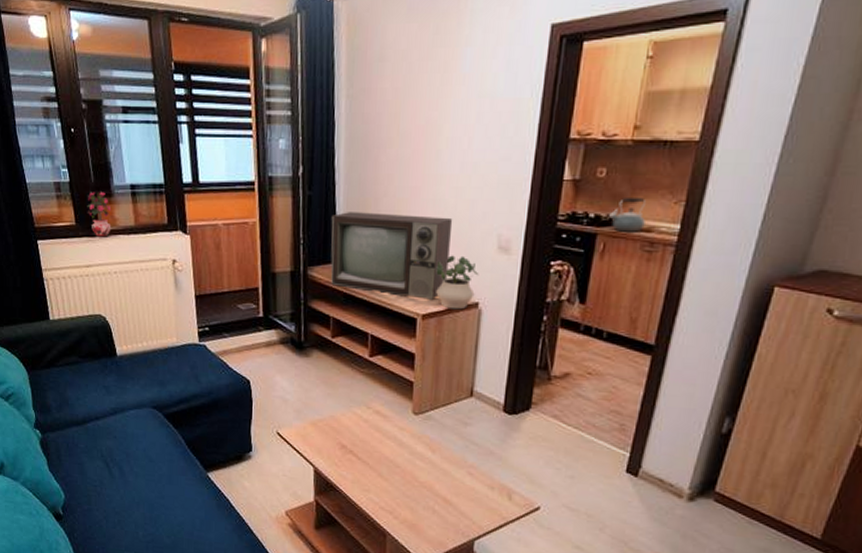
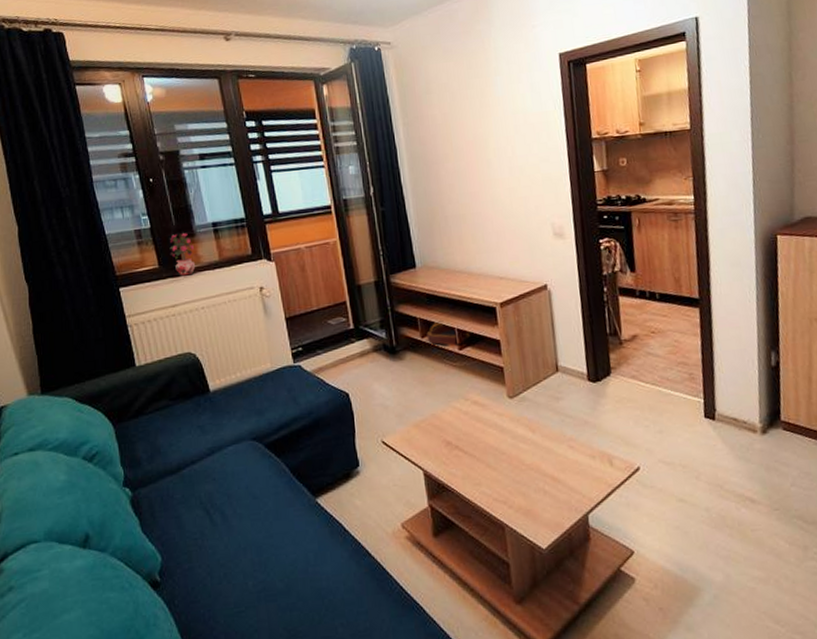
television: present [330,212,453,301] -> none [405,214,516,290]
decorative basket: none [337,323,384,351] -> present [426,320,470,346]
potted plant: present [436,255,479,310] -> none [504,245,543,294]
kettle: present [609,198,645,232] -> none [637,178,667,208]

